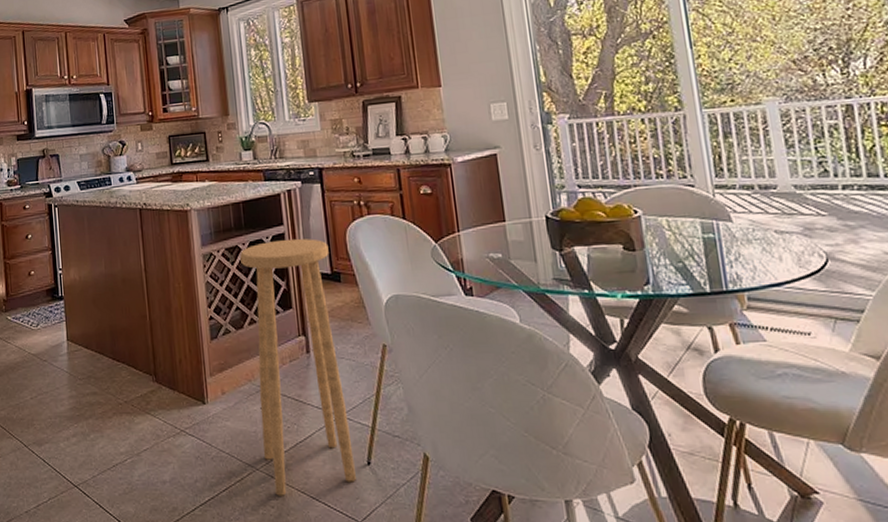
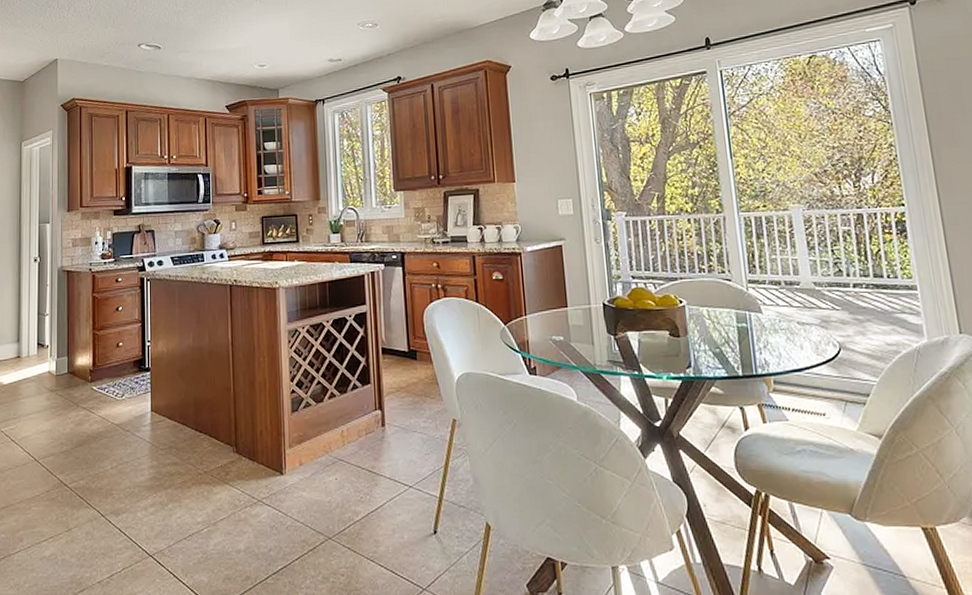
stool: present [240,238,356,496] -> none [324,317,423,564]

